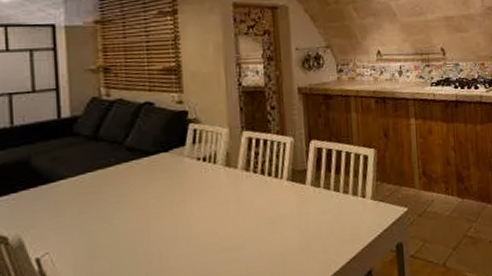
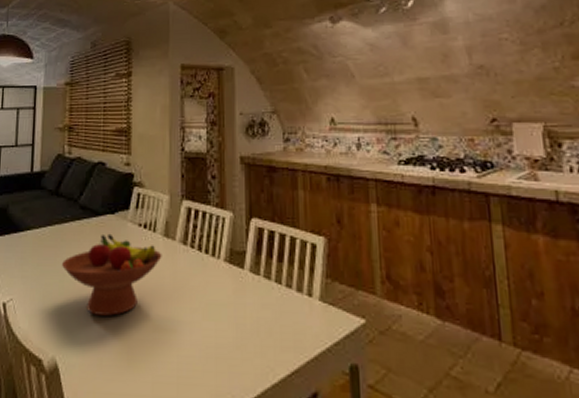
fruit bowl: none [108,171,225,250] -> present [61,233,162,316]

